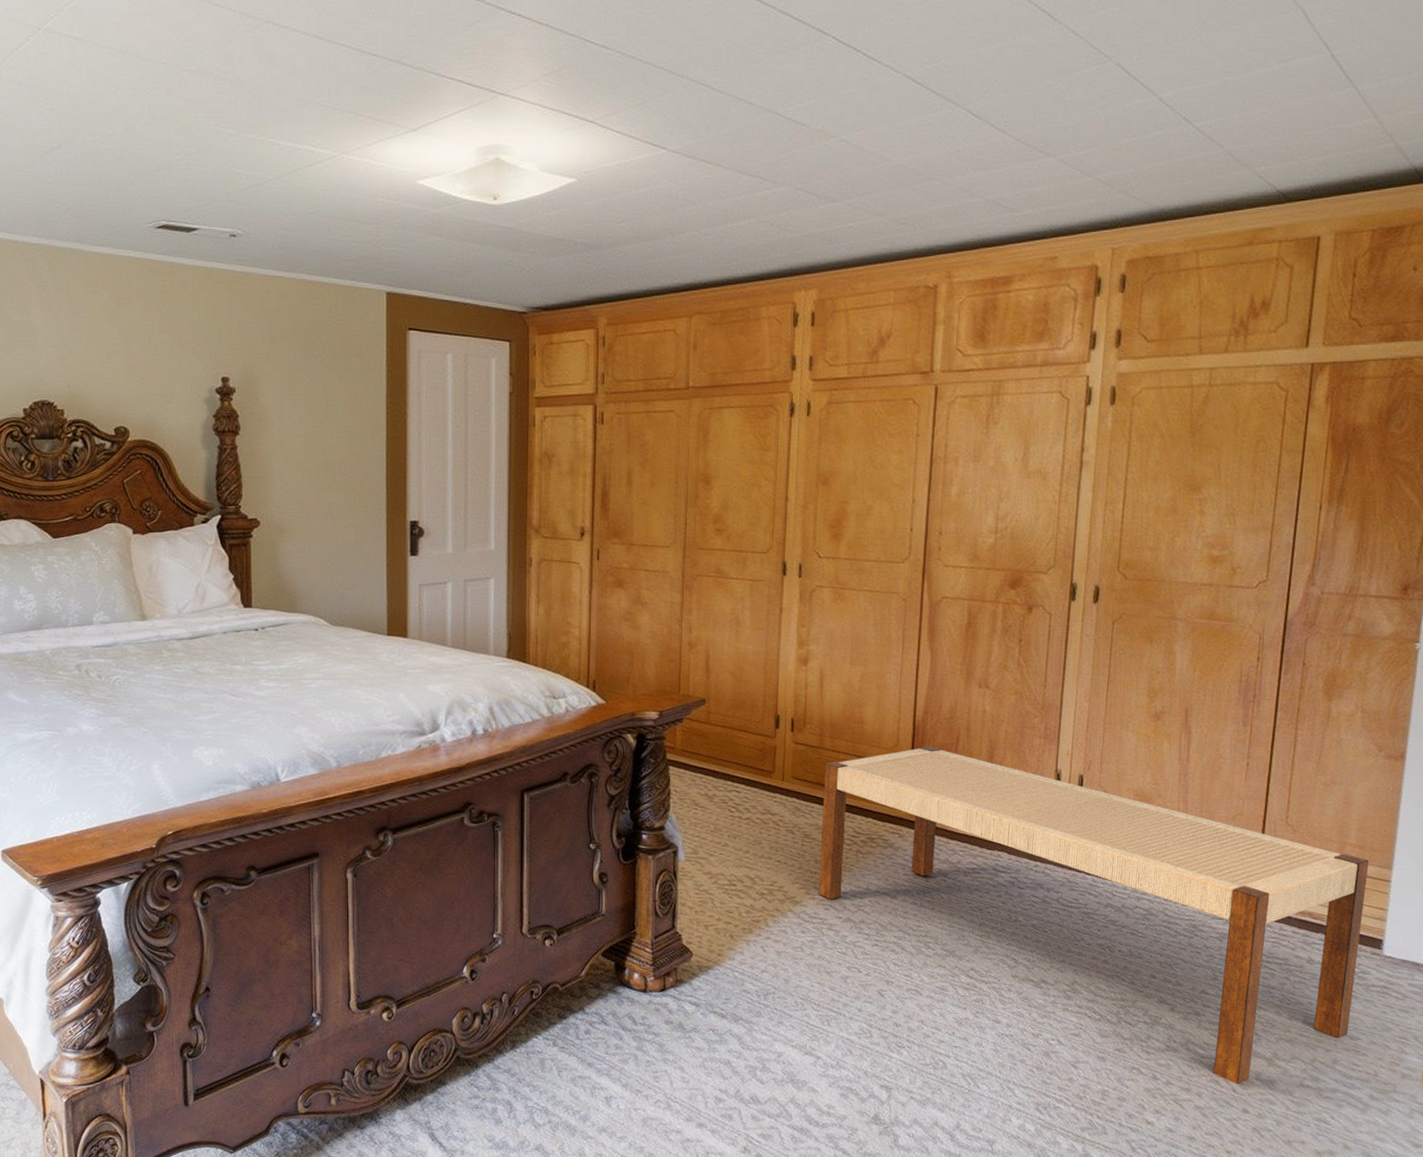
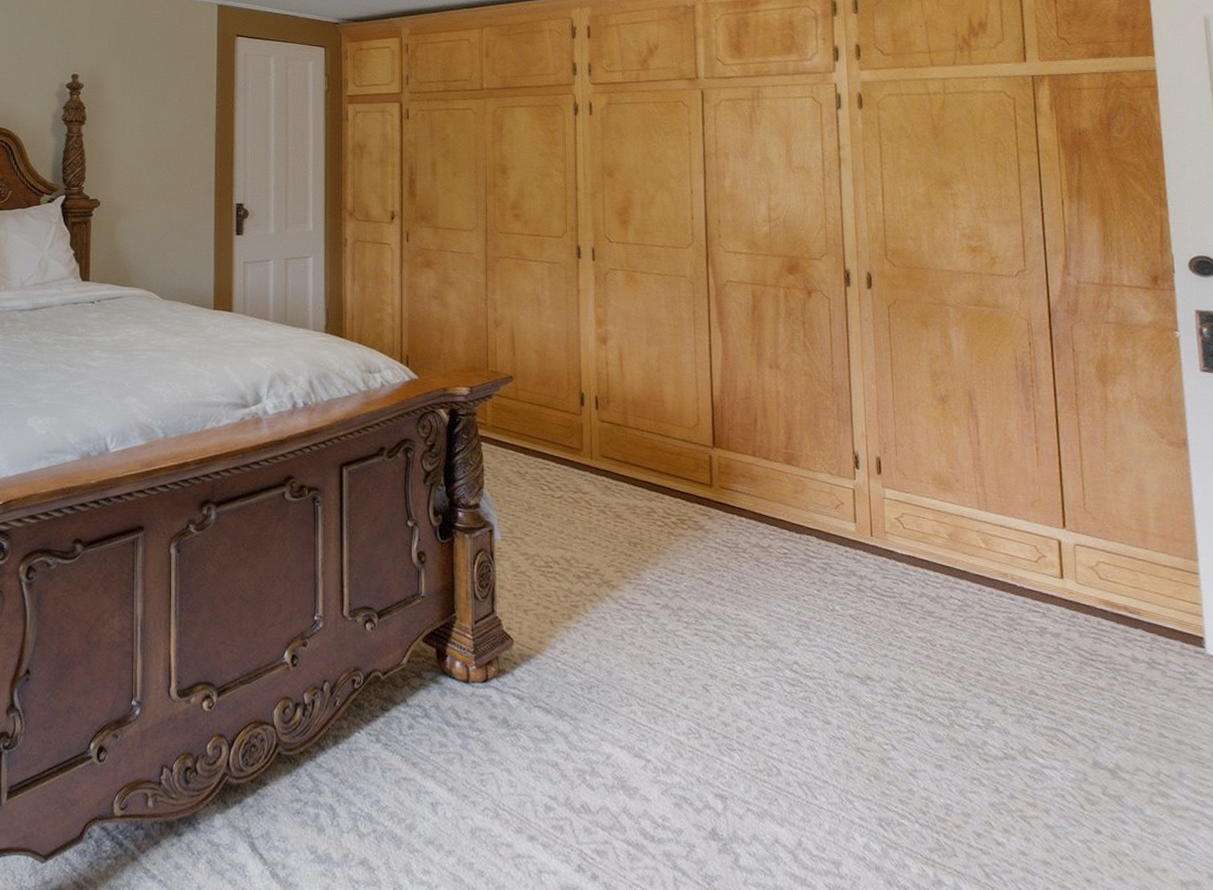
bench: present [818,745,1369,1085] -> none [631,425,1188,800]

